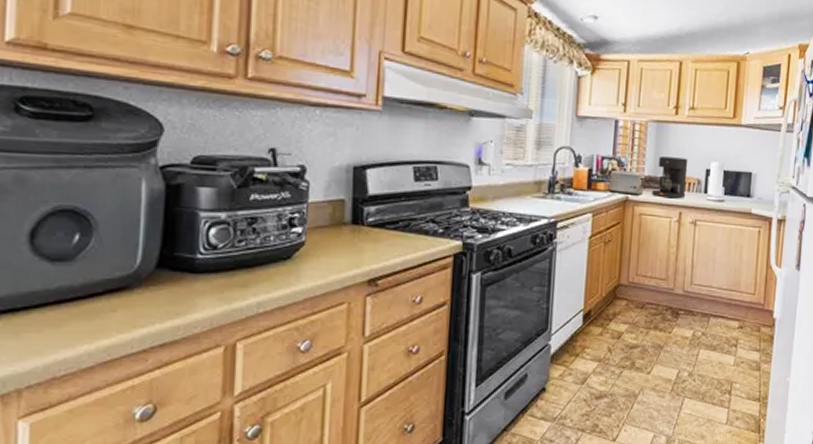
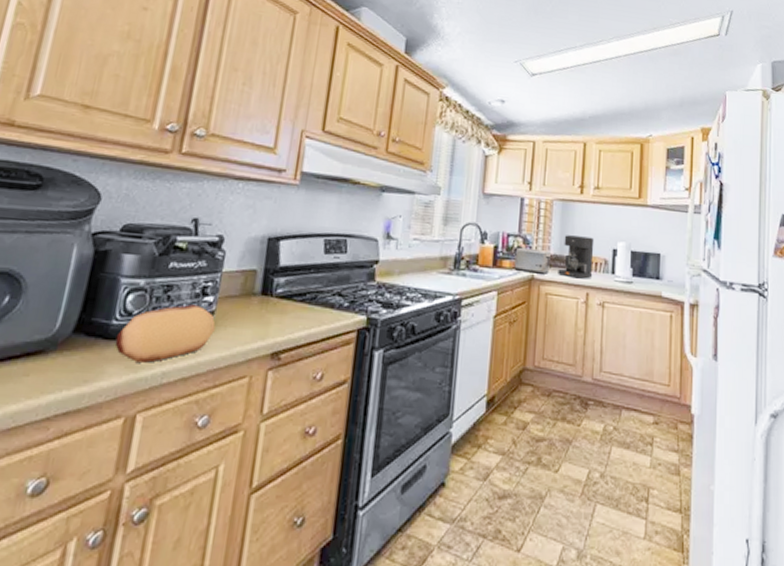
bread loaf: none [203,235,307,294] -> present [114,303,216,363]

